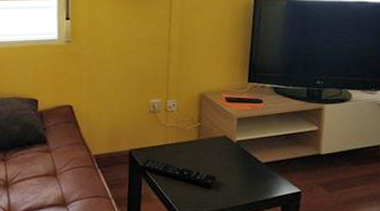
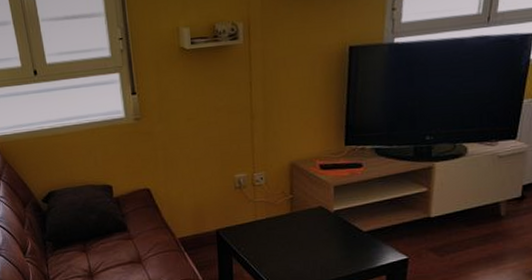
remote control: present [140,158,217,188] -> none [230,237,314,263]

